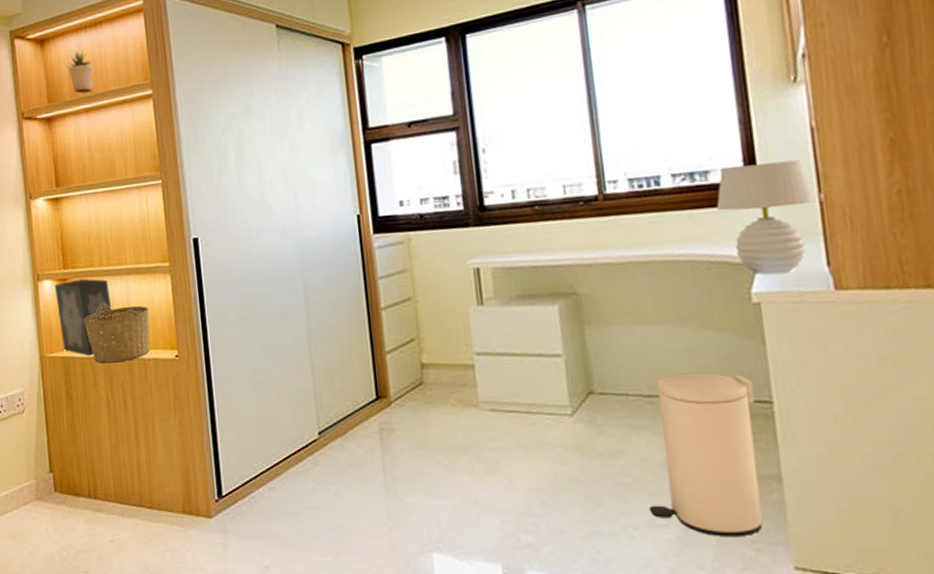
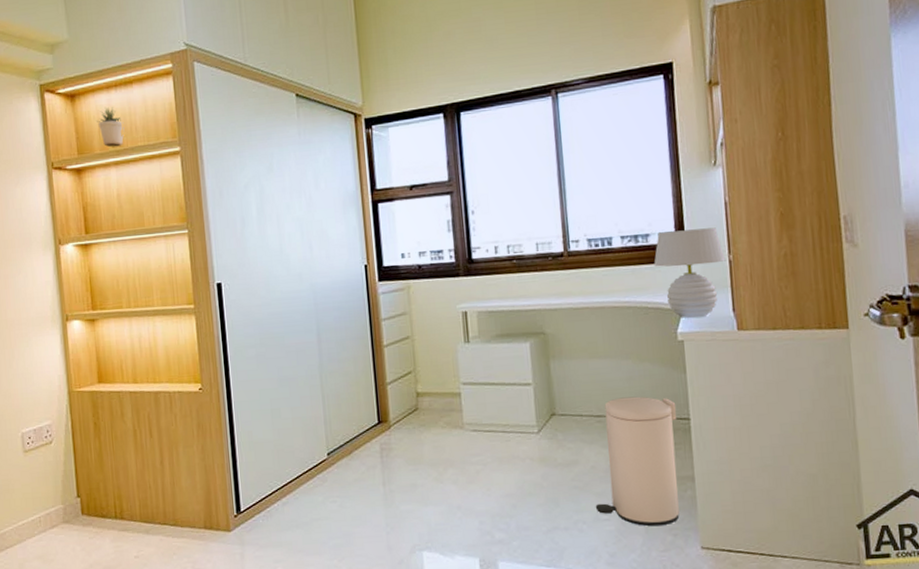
decorative box: present [54,278,112,356] -> none [83,319,139,390]
basket: present [84,304,150,364] -> none [112,342,175,397]

